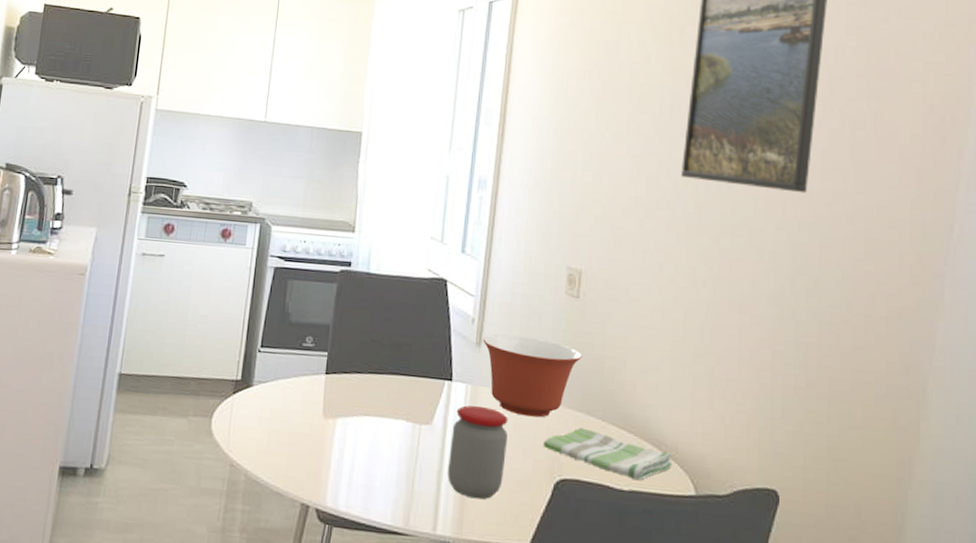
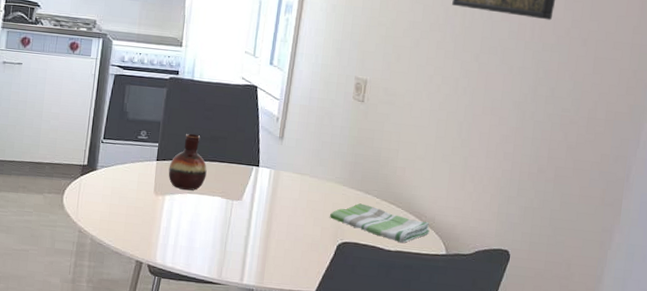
vase: none [340,339,388,412] -> present [168,133,207,191]
jar: present [447,405,508,499] -> none [253,186,303,257]
mixing bowl: present [483,334,583,418] -> none [285,130,364,195]

